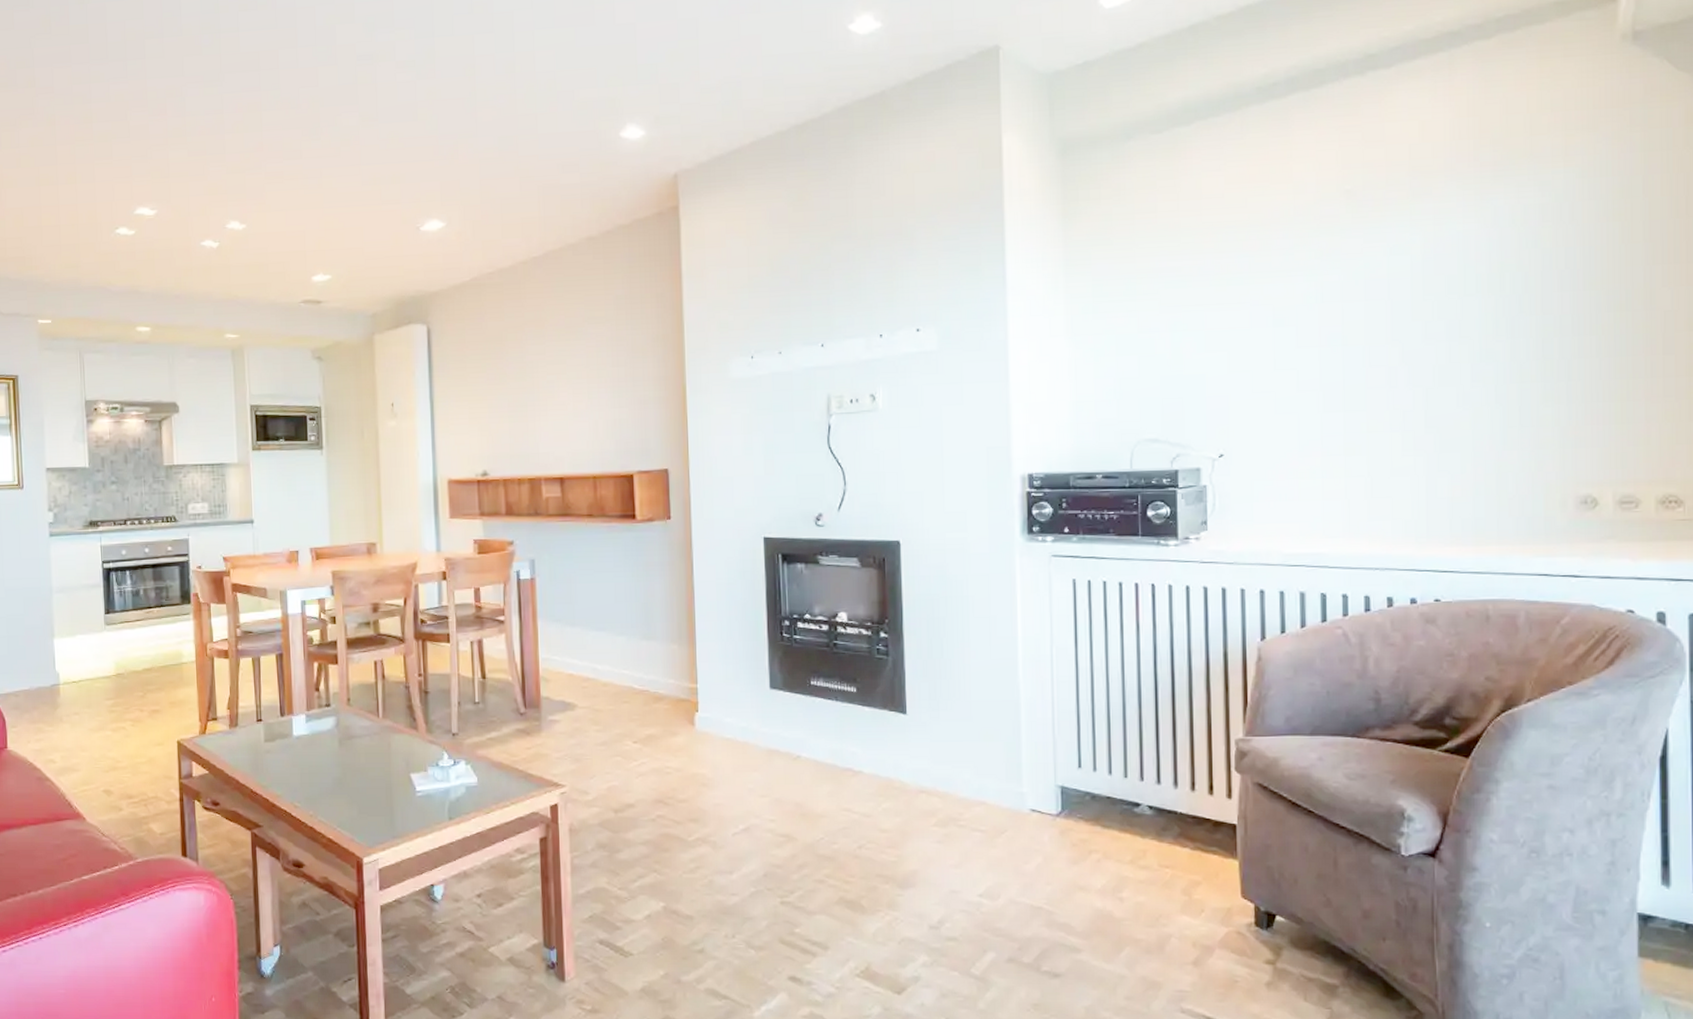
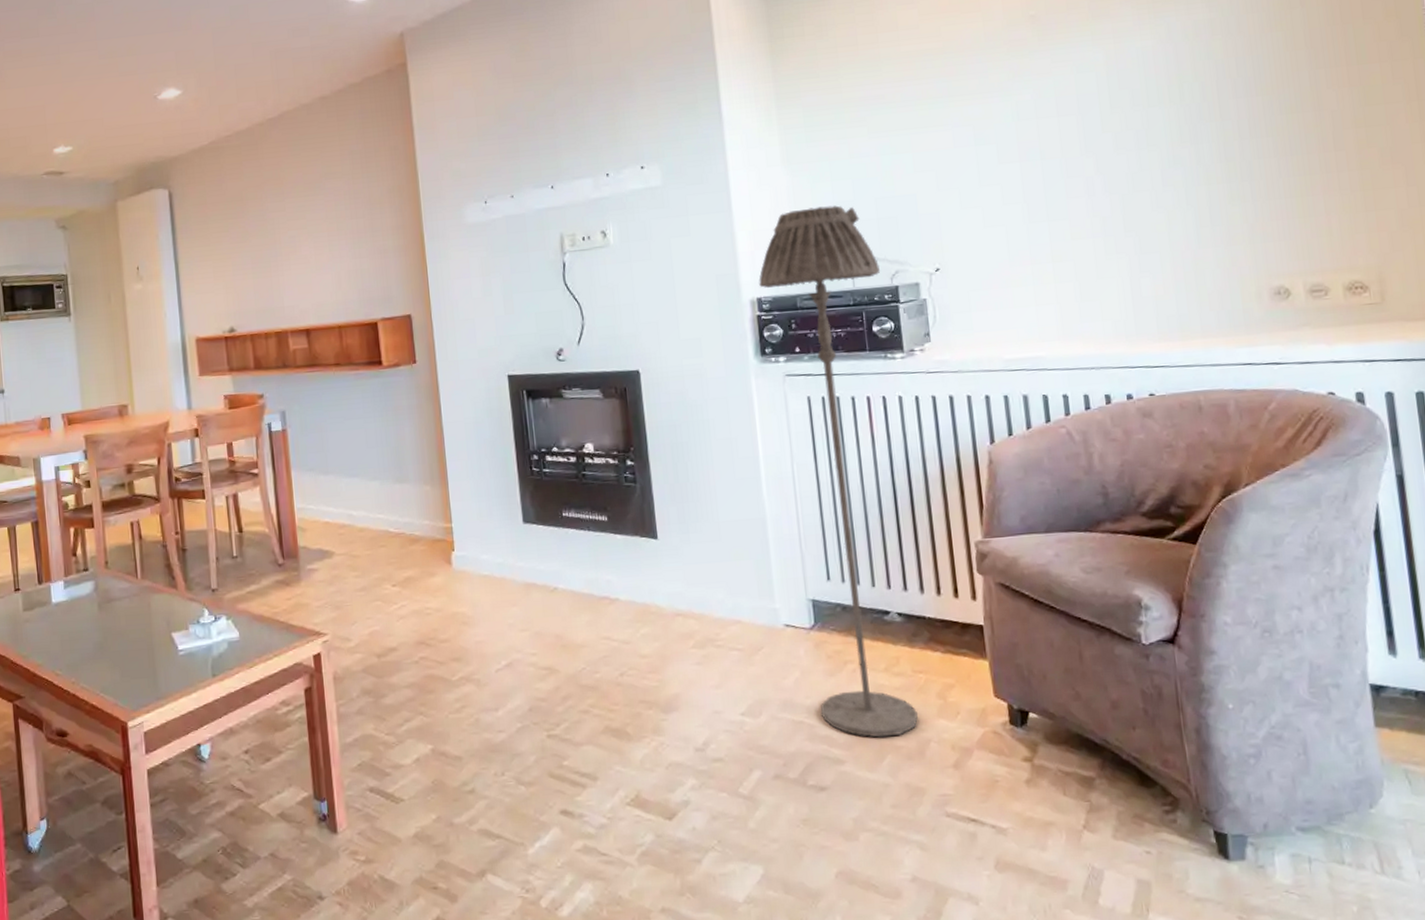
floor lamp: none [1031,382,1161,929] -> present [759,205,918,738]

